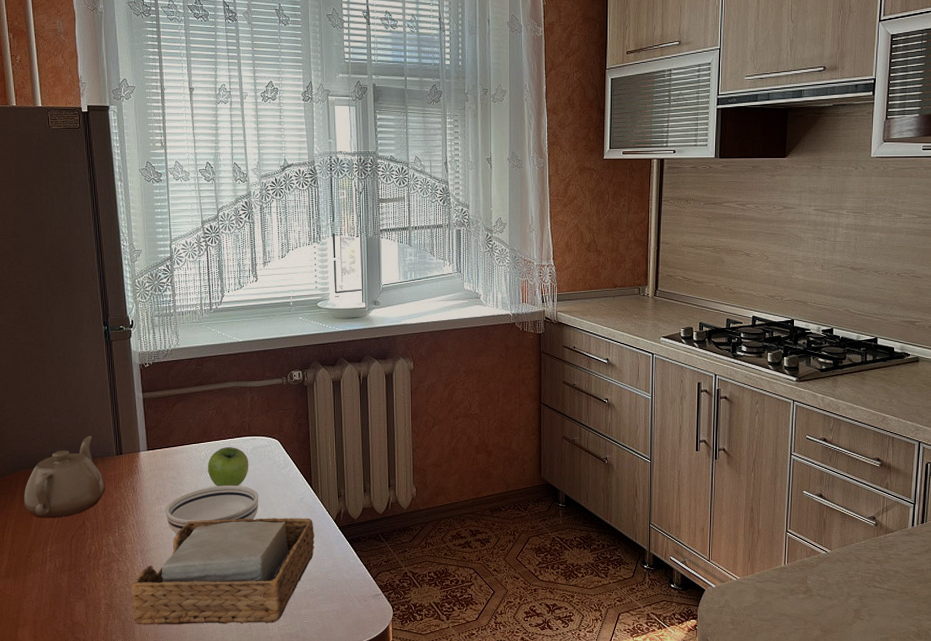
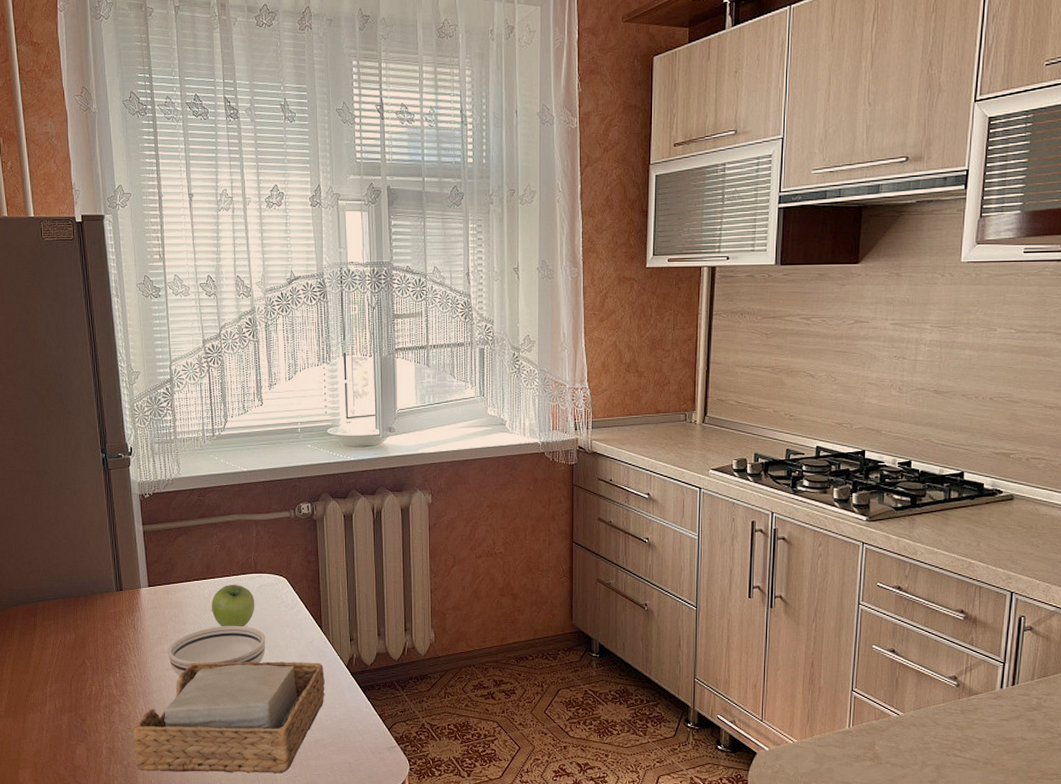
teapot: present [23,435,106,518] -> none [21,569,106,657]

